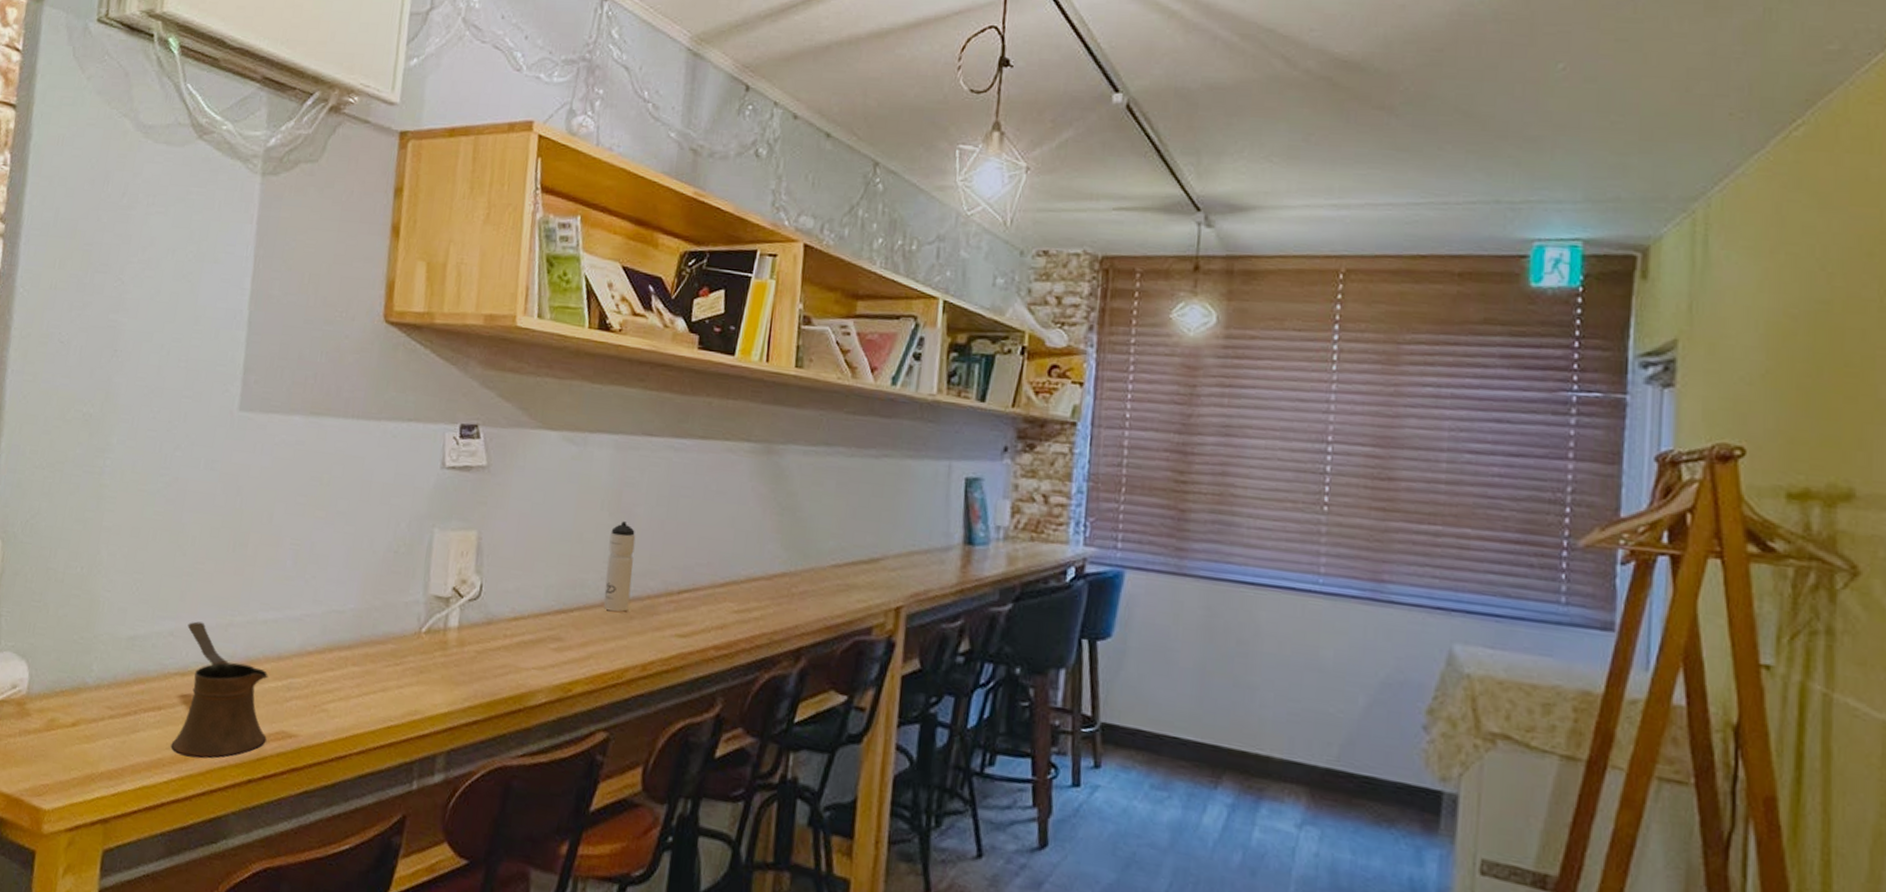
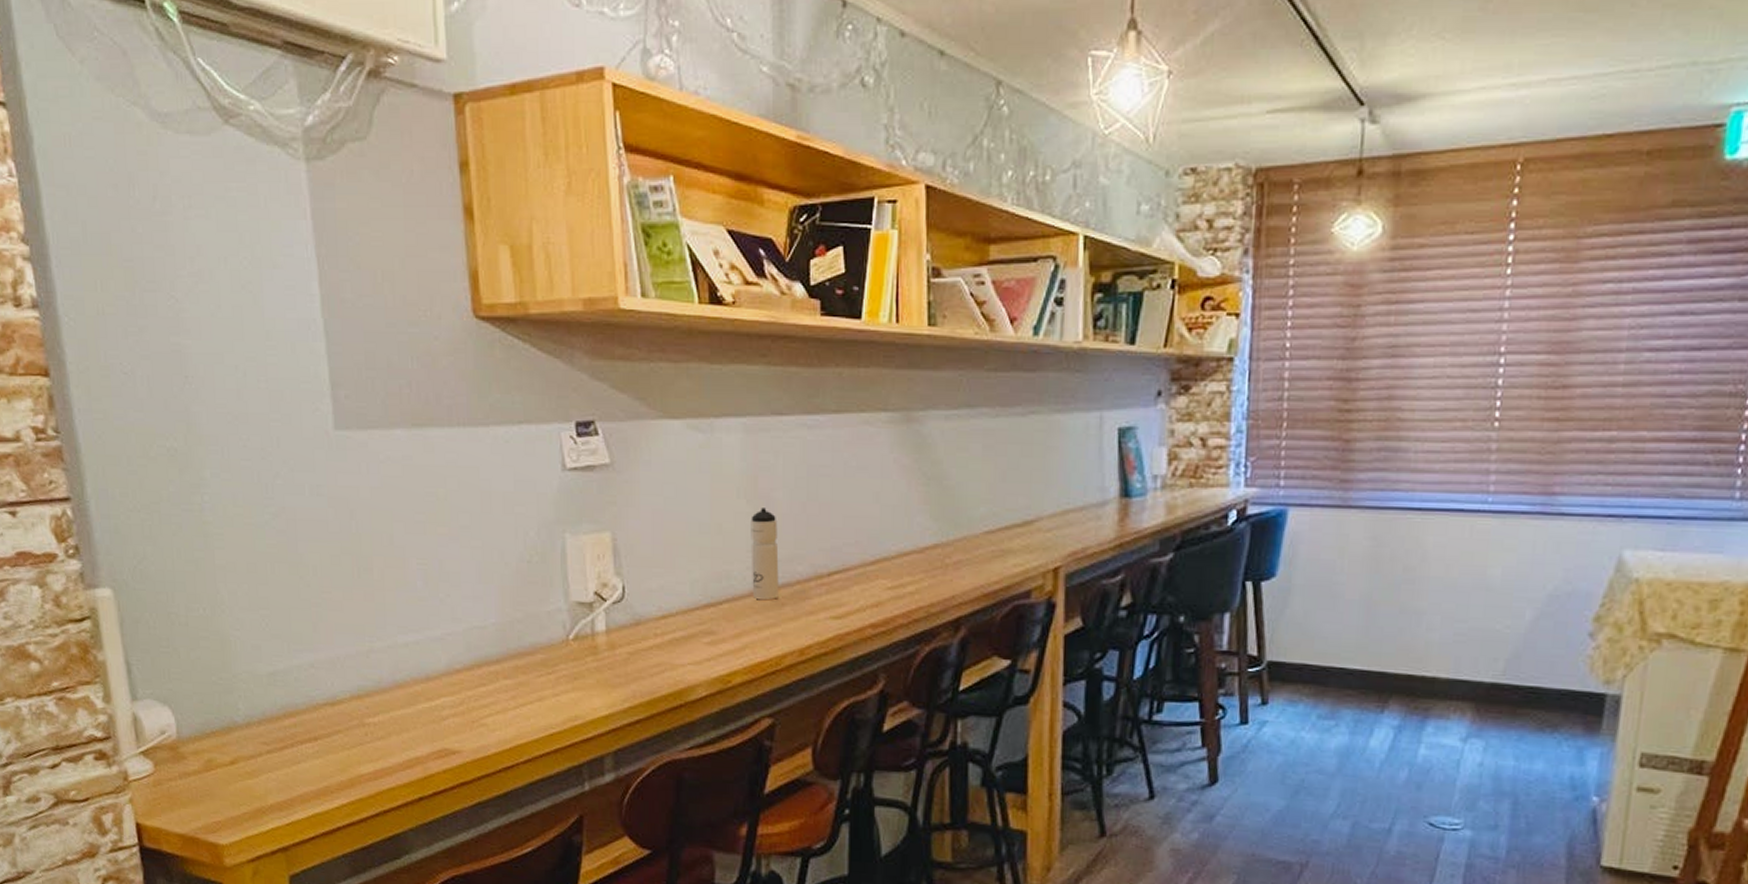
coffee pot: present [171,621,268,758] -> none [327,651,430,782]

